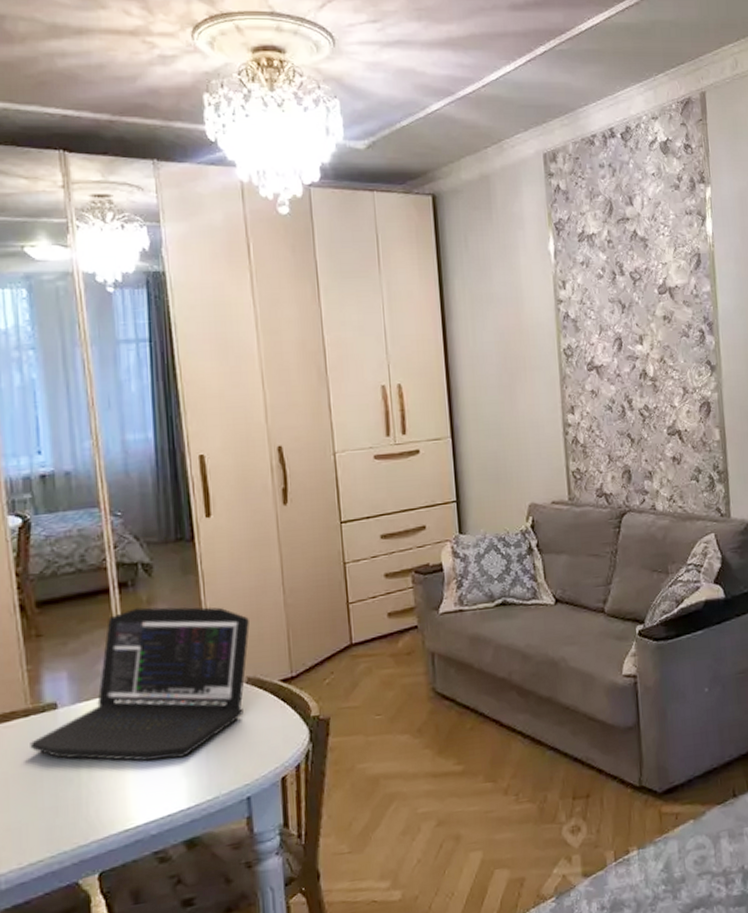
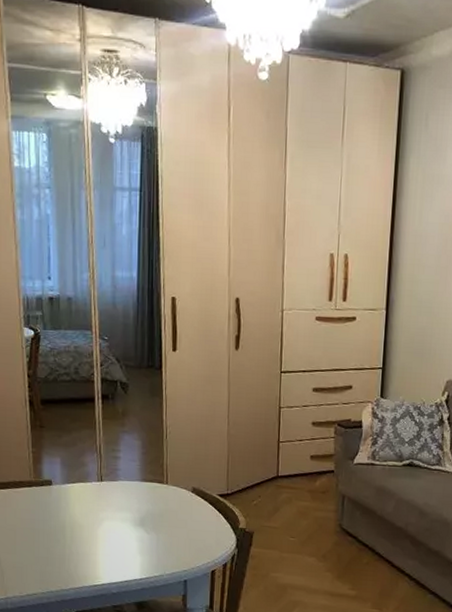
laptop: present [30,607,250,761] -> none [32,417,199,540]

